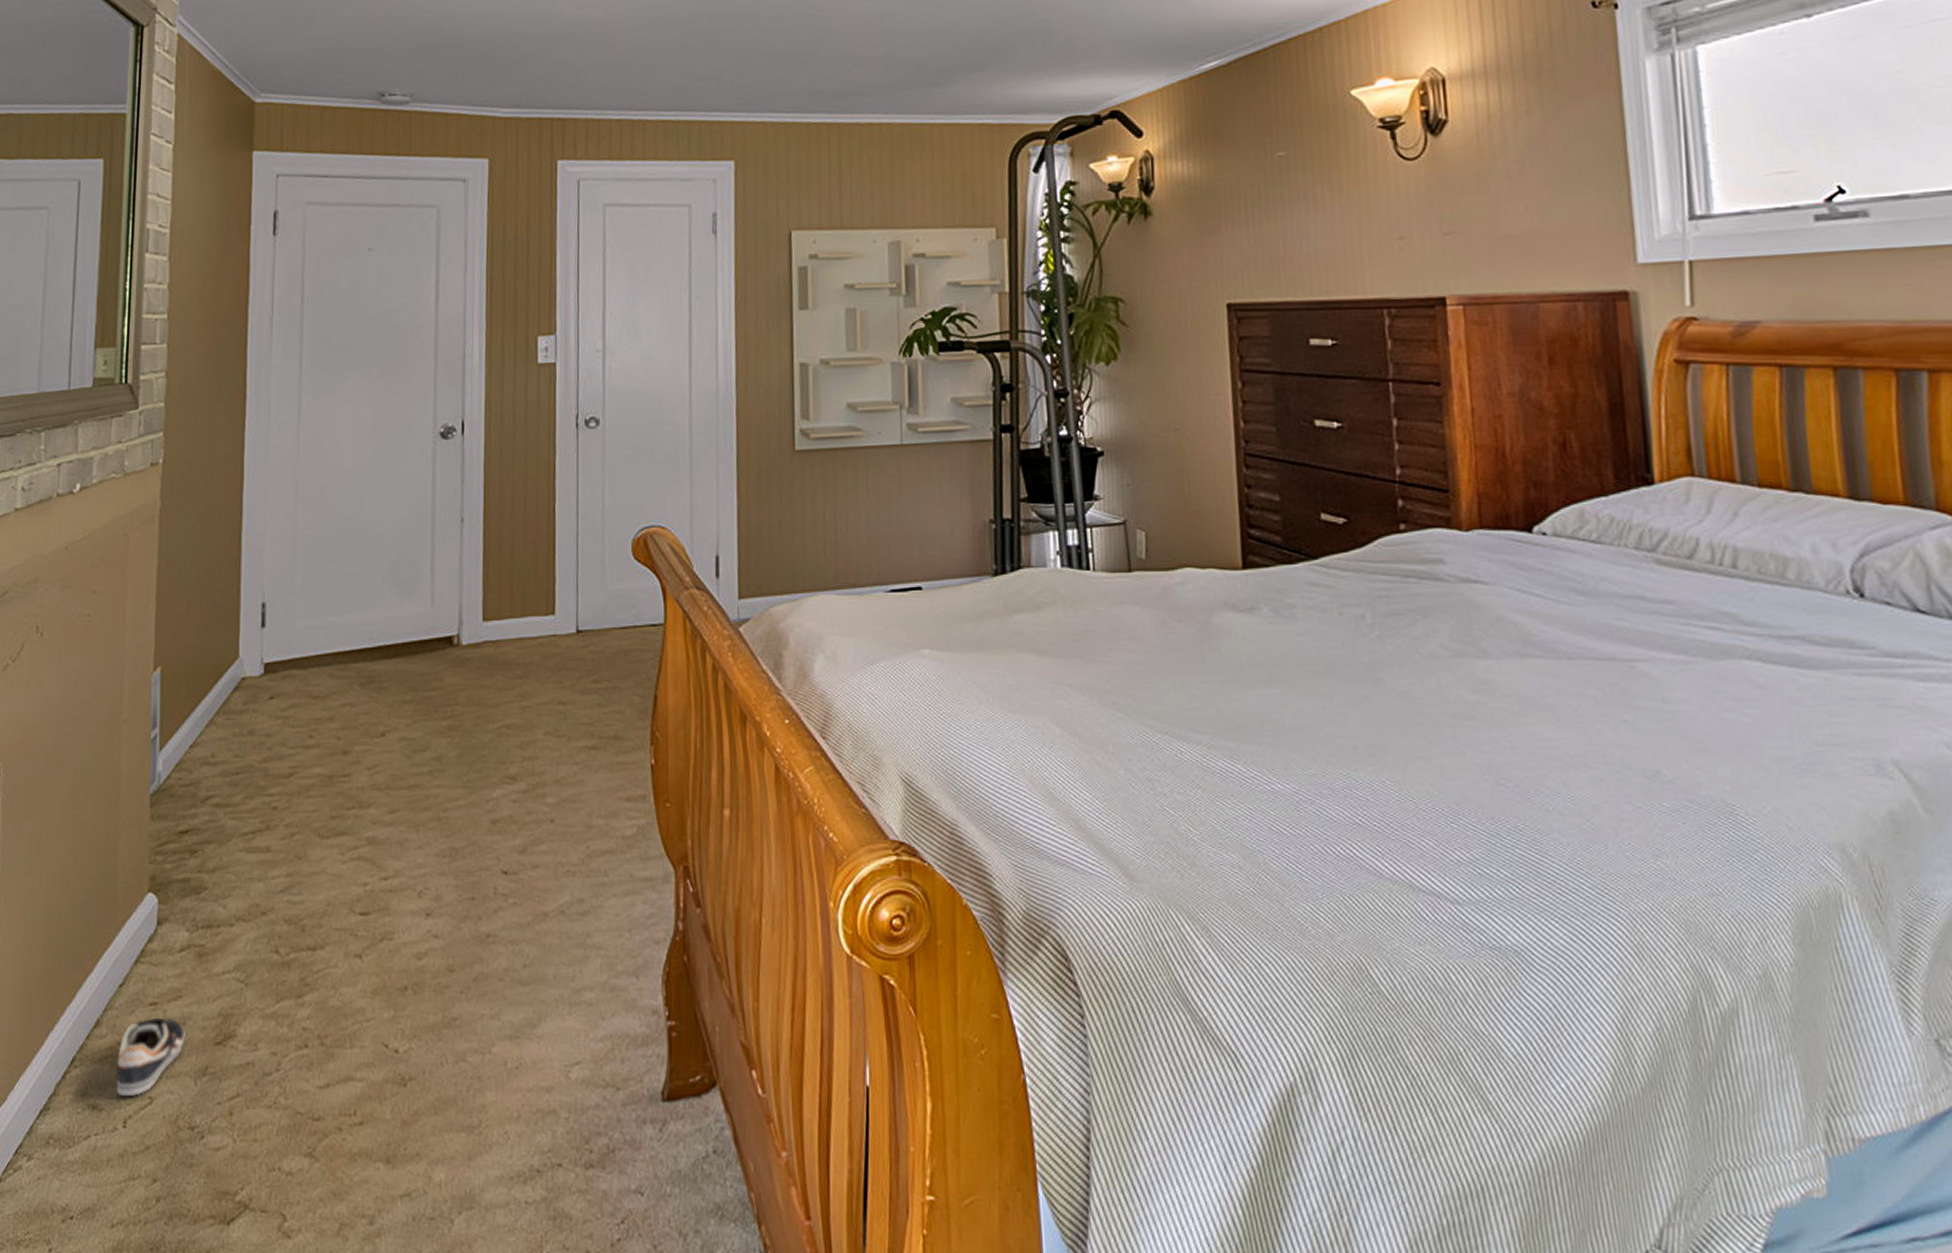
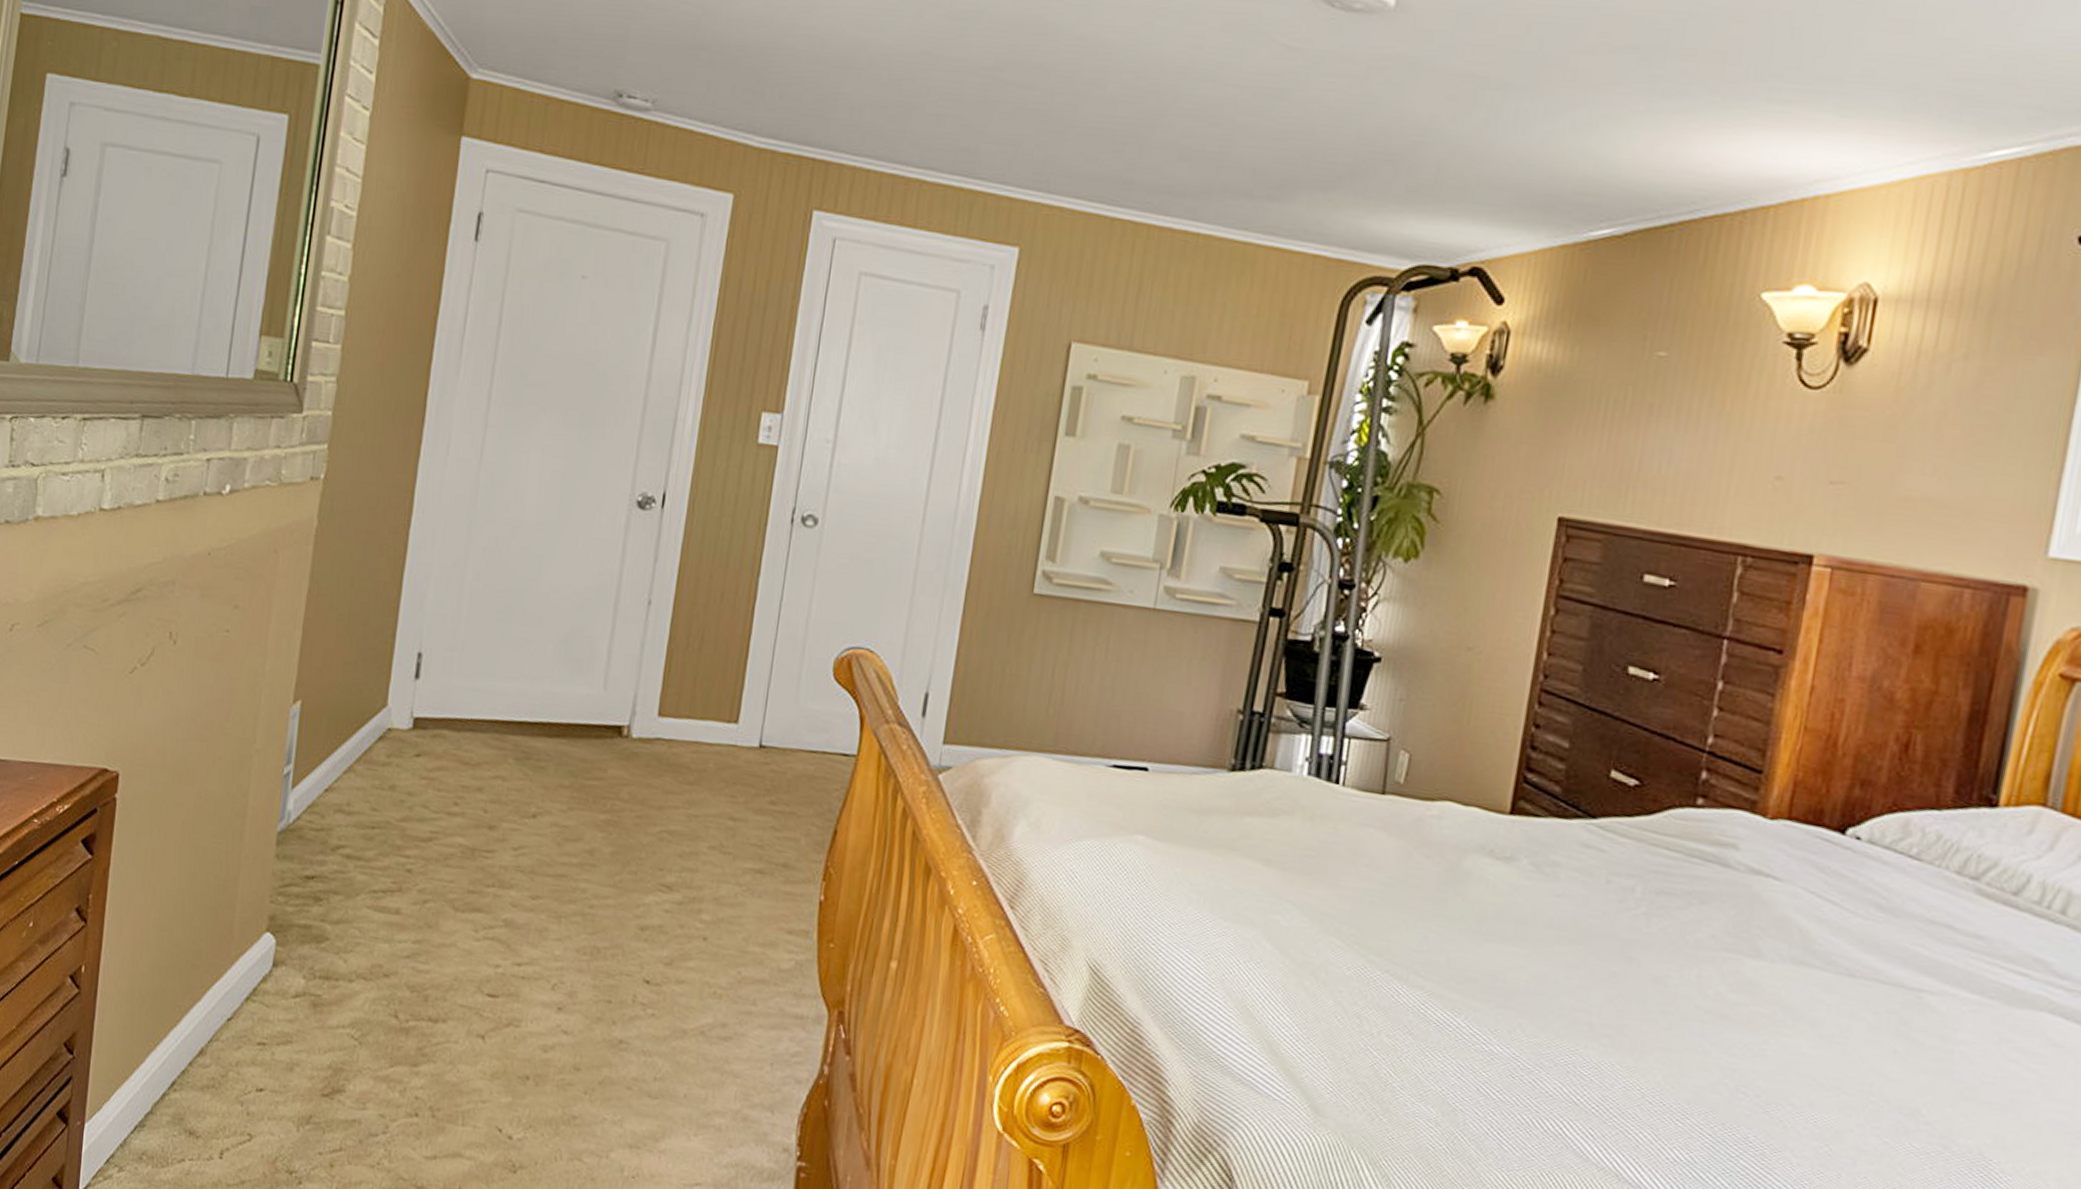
sneaker: present [117,1018,185,1096] -> none [216,1057,292,1131]

